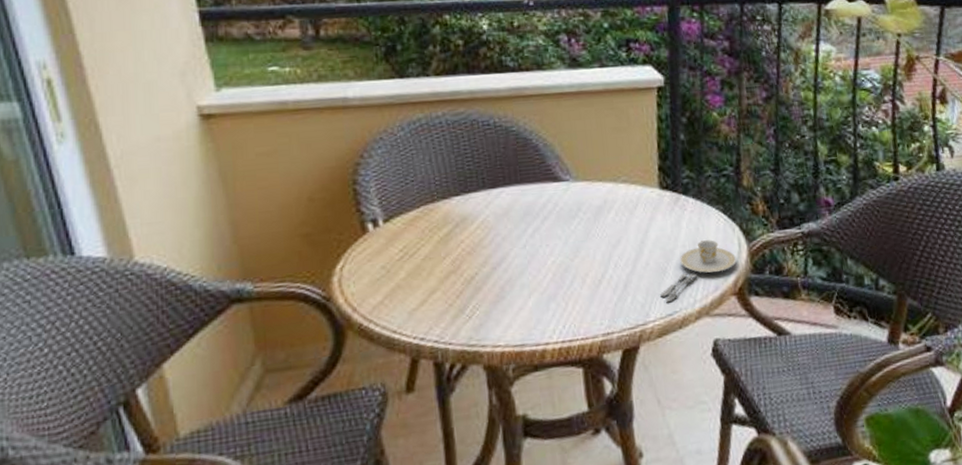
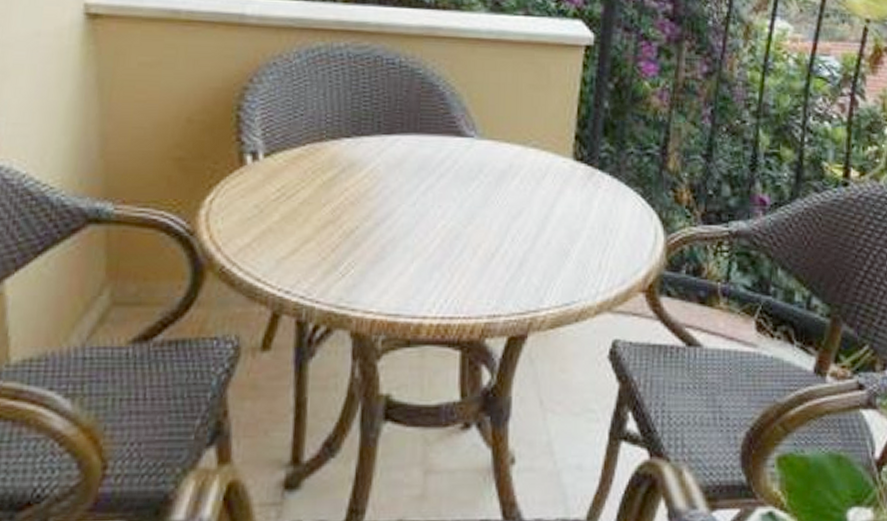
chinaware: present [659,240,737,303] -> none [557,225,651,291]

